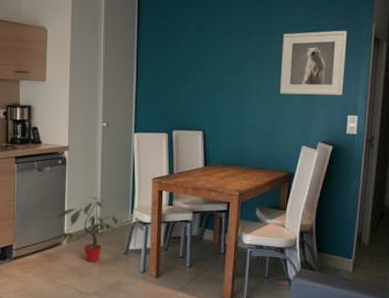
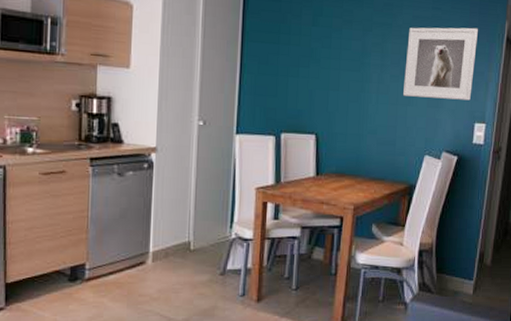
potted plant: present [56,197,122,262] -> none [140,208,219,284]

